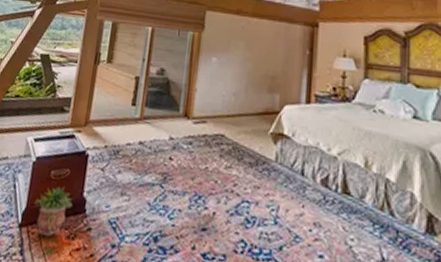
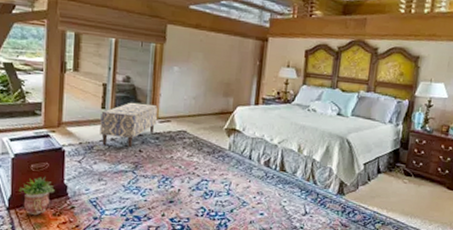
bench: none [127,98,193,155] -> present [100,102,158,148]

